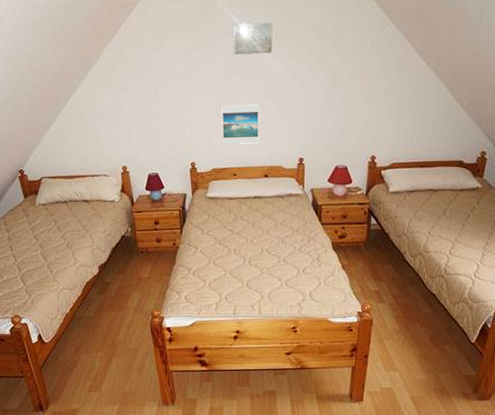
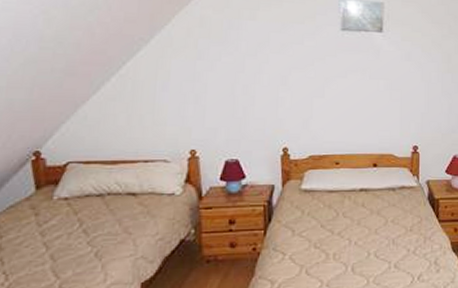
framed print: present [221,105,260,144] -> none [323,84,369,129]

